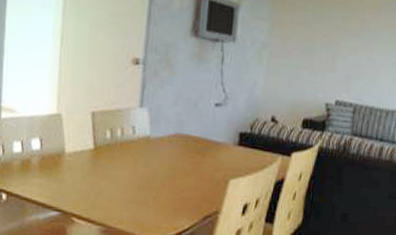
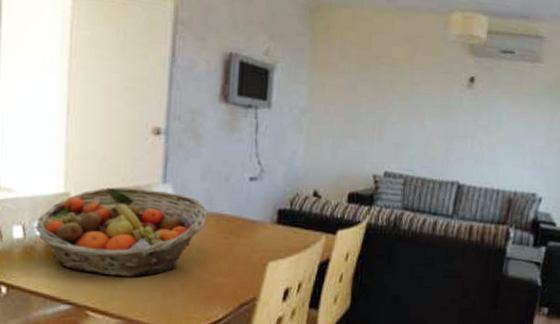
fruit basket: none [31,109,178,189] -> present [35,187,208,277]

